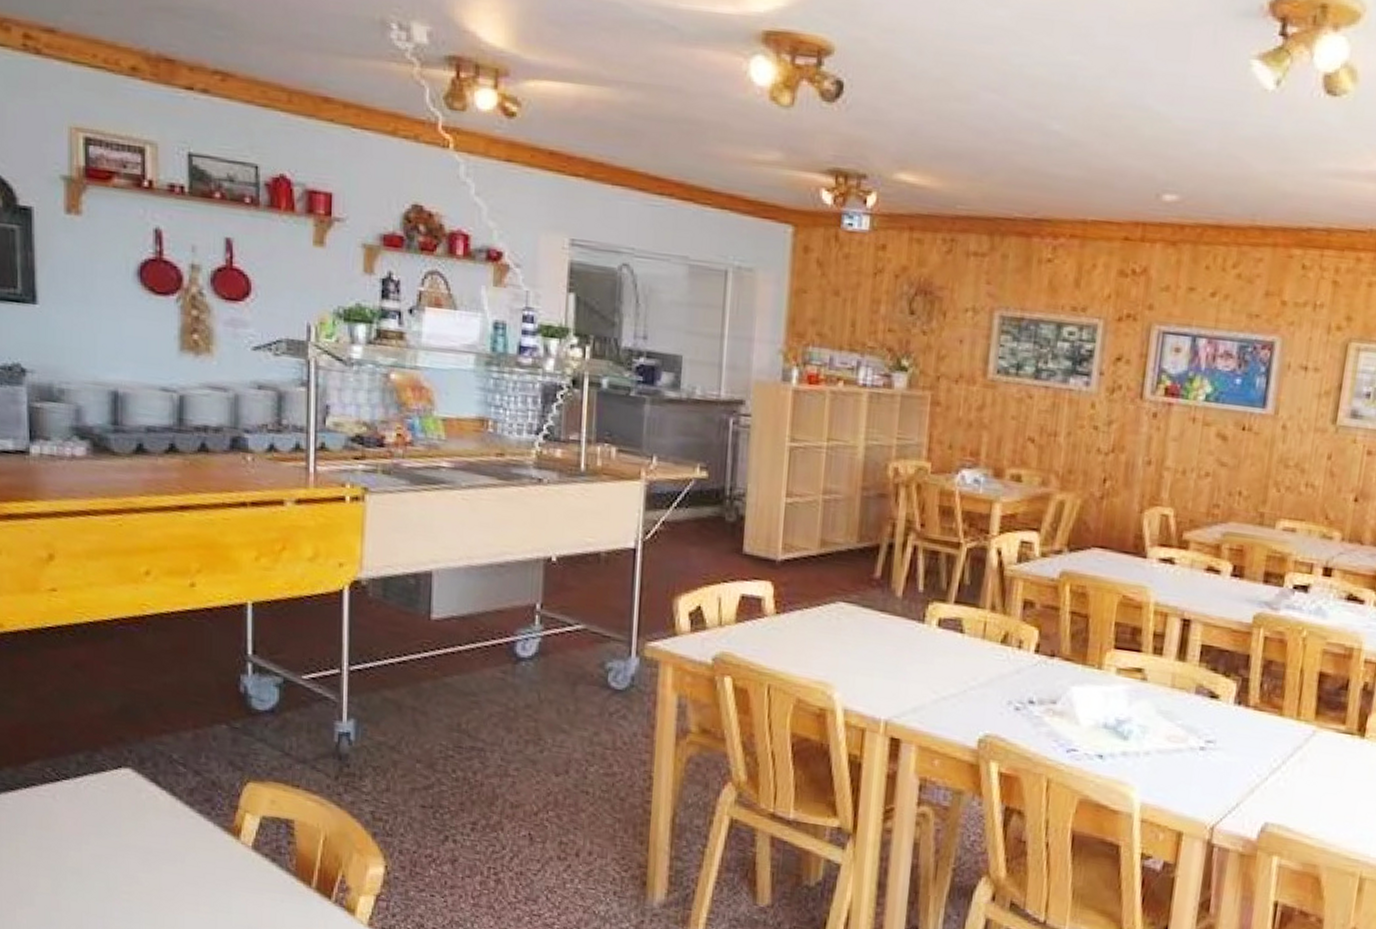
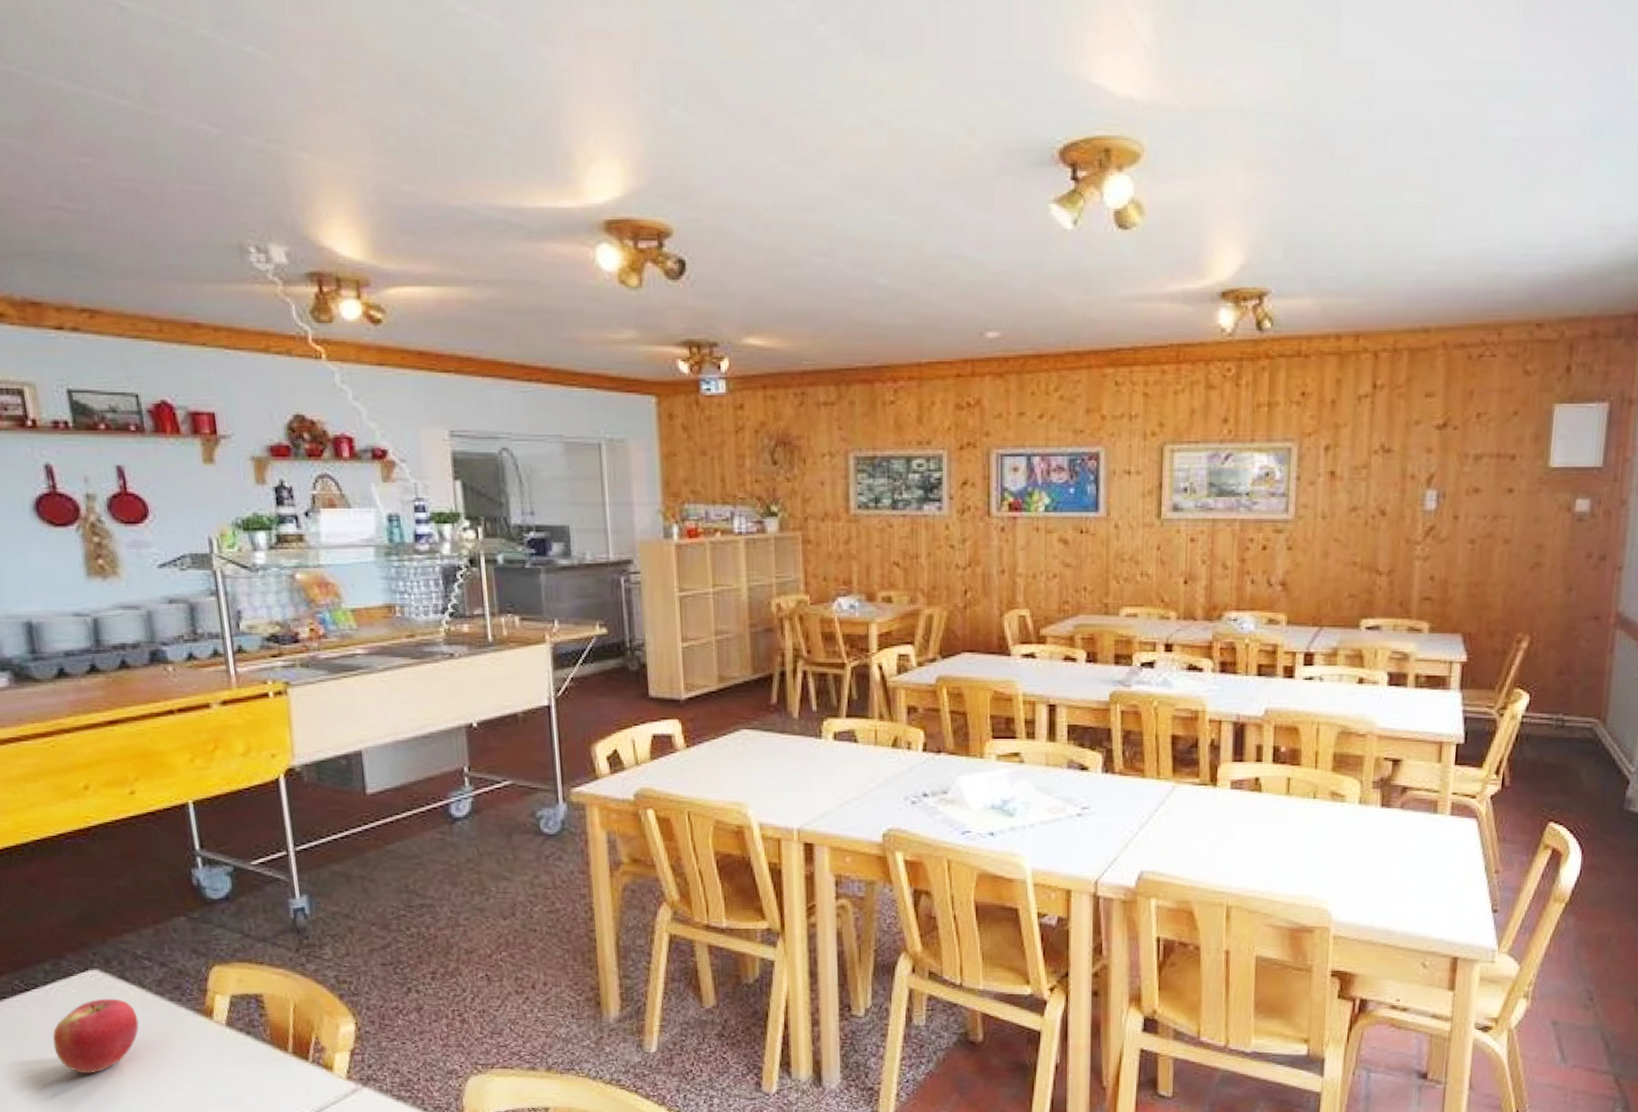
apple: none [75,800,164,880] -> present [52,998,139,1074]

